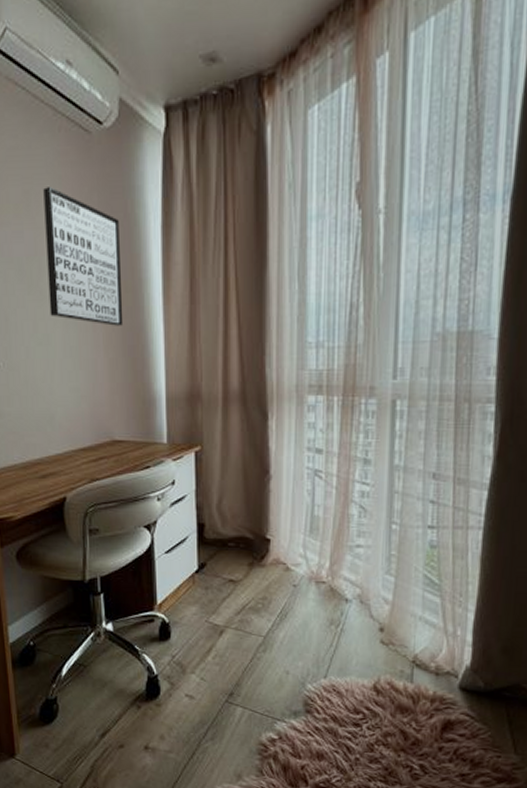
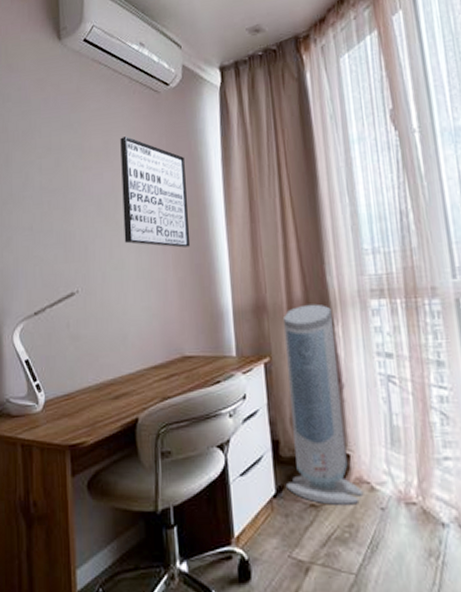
air purifier: none [207,396,279,581] -> present [282,304,364,505]

